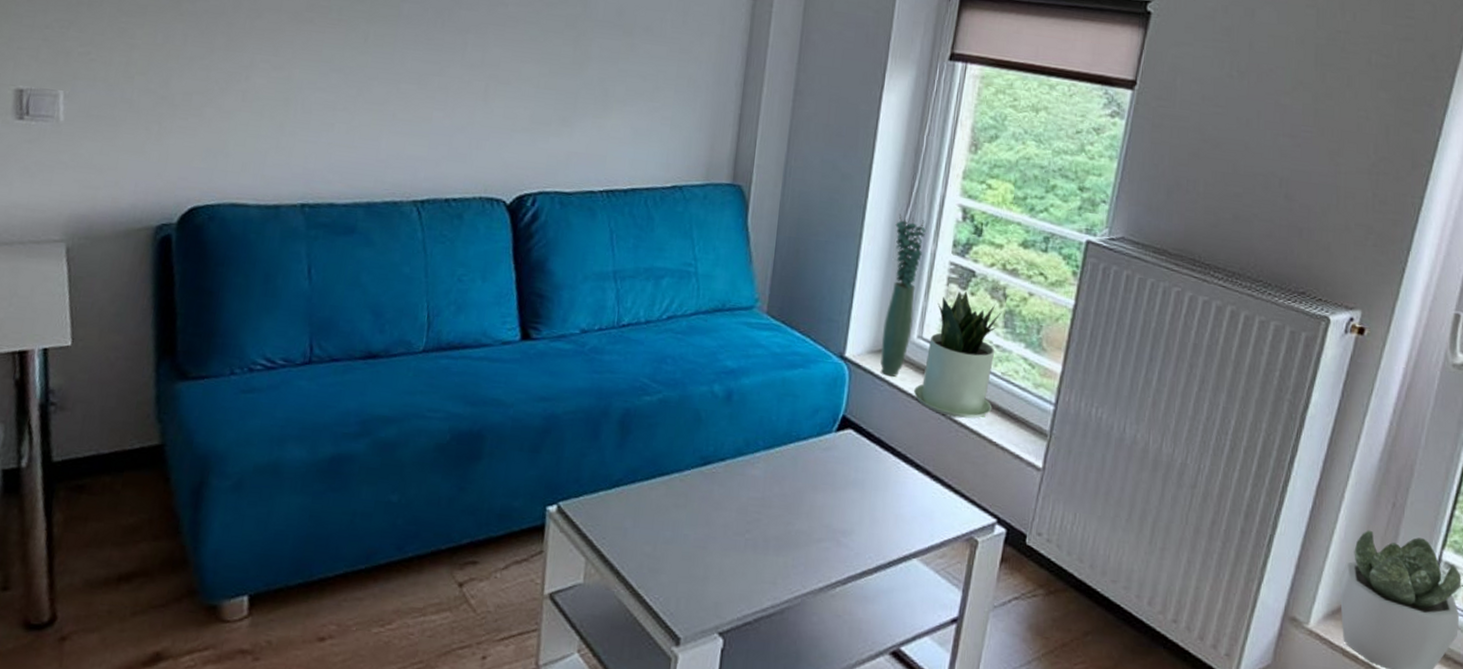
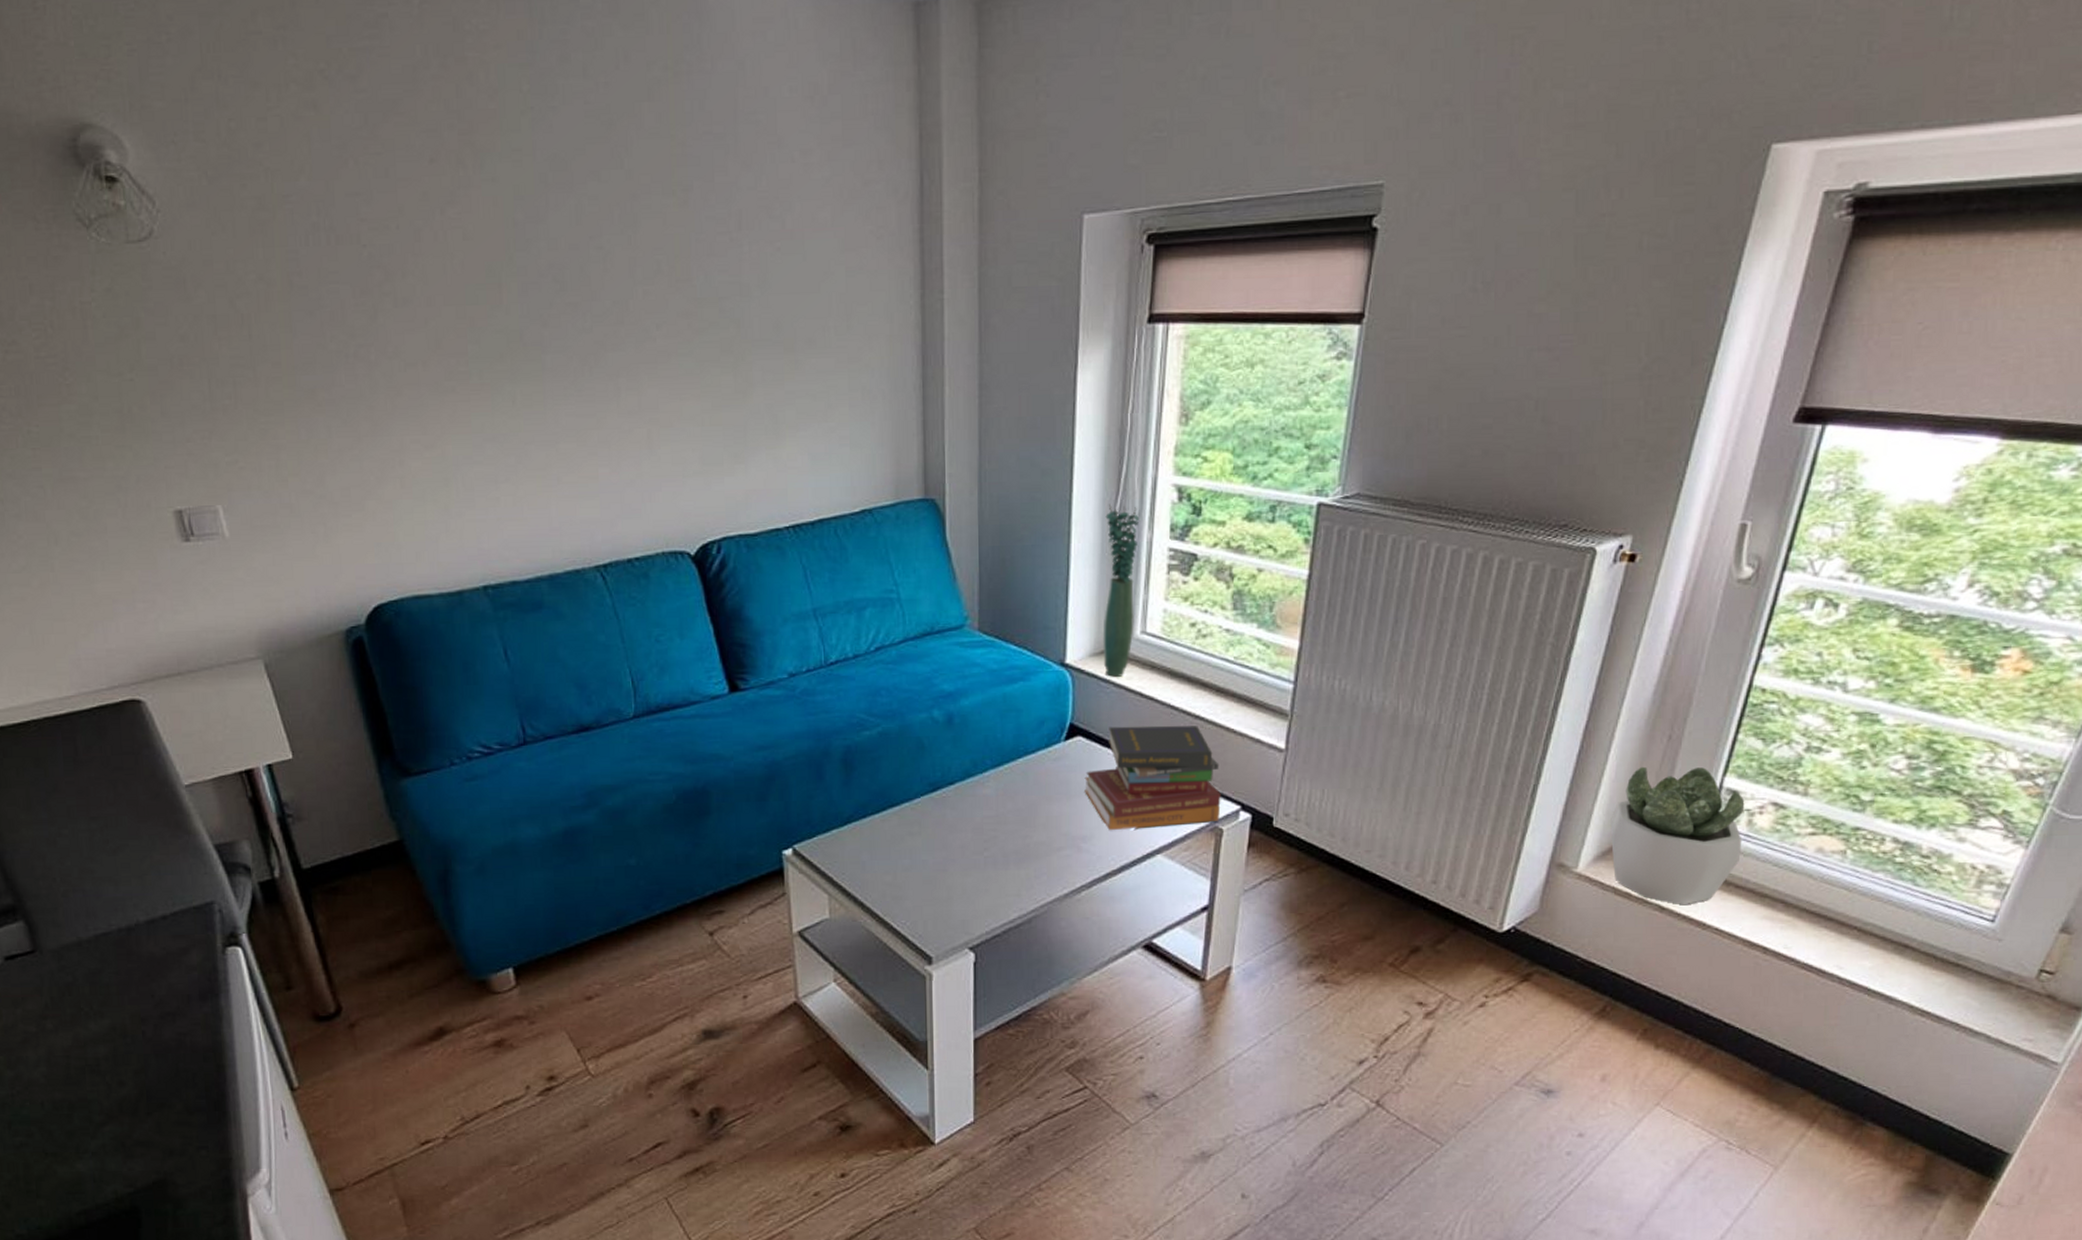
books: none [850,424,980,533] -> present [1084,725,1221,831]
planter: present [914,291,1002,419] -> none [1143,577,1230,710]

